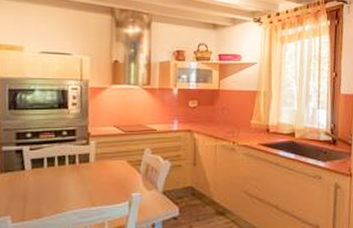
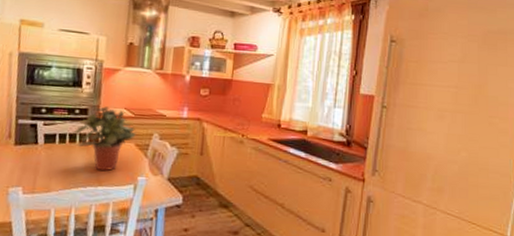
potted plant: none [61,126,127,191] -> present [73,106,136,172]

